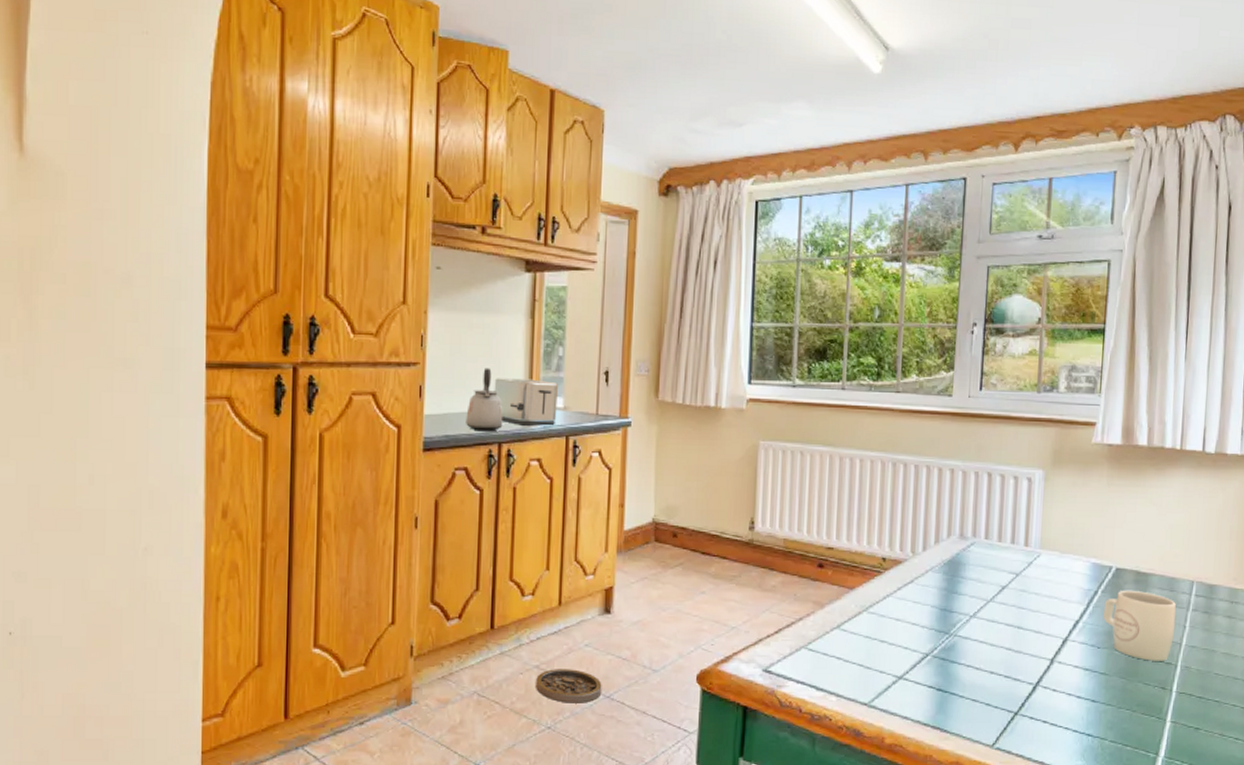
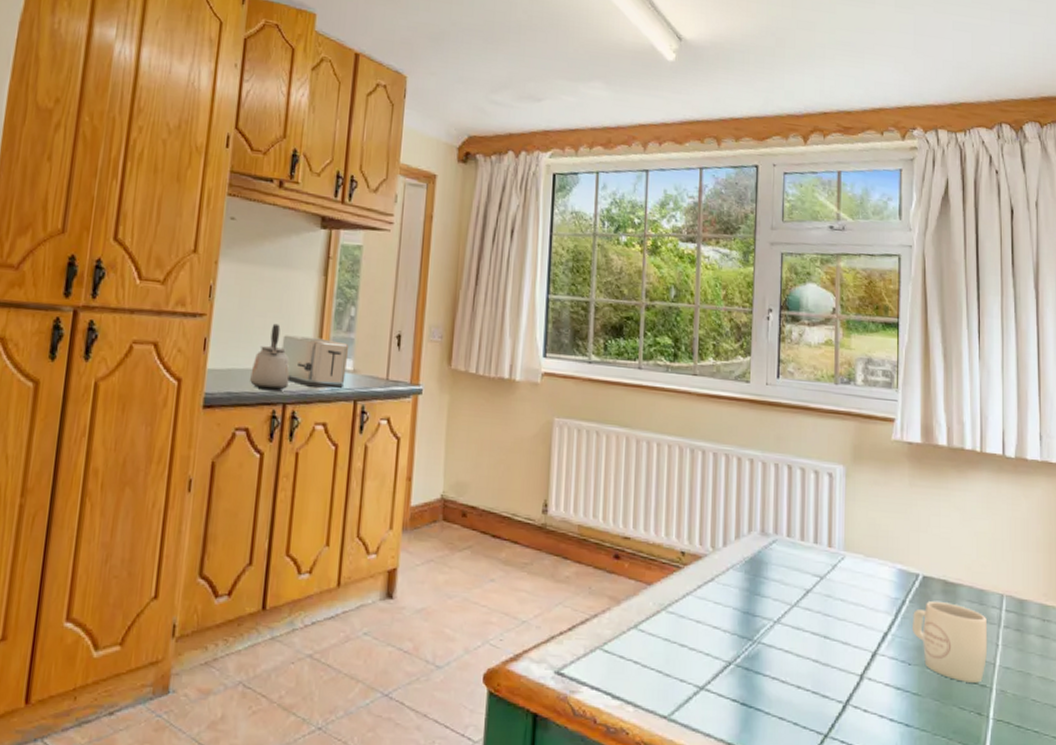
pet bowl: present [536,669,602,703] -> none [307,659,381,702]

